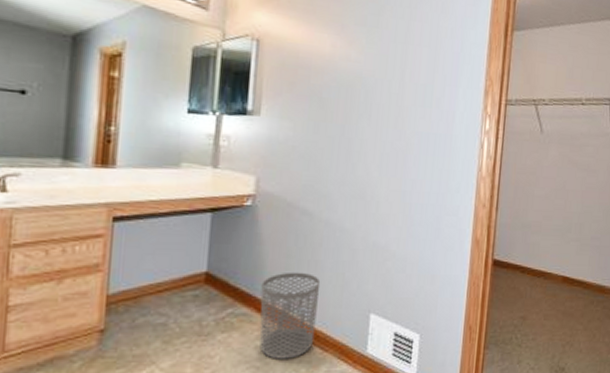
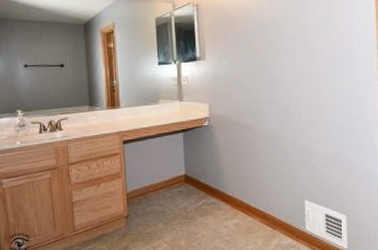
waste bin: present [259,272,321,359] -> none [223,171,265,235]

